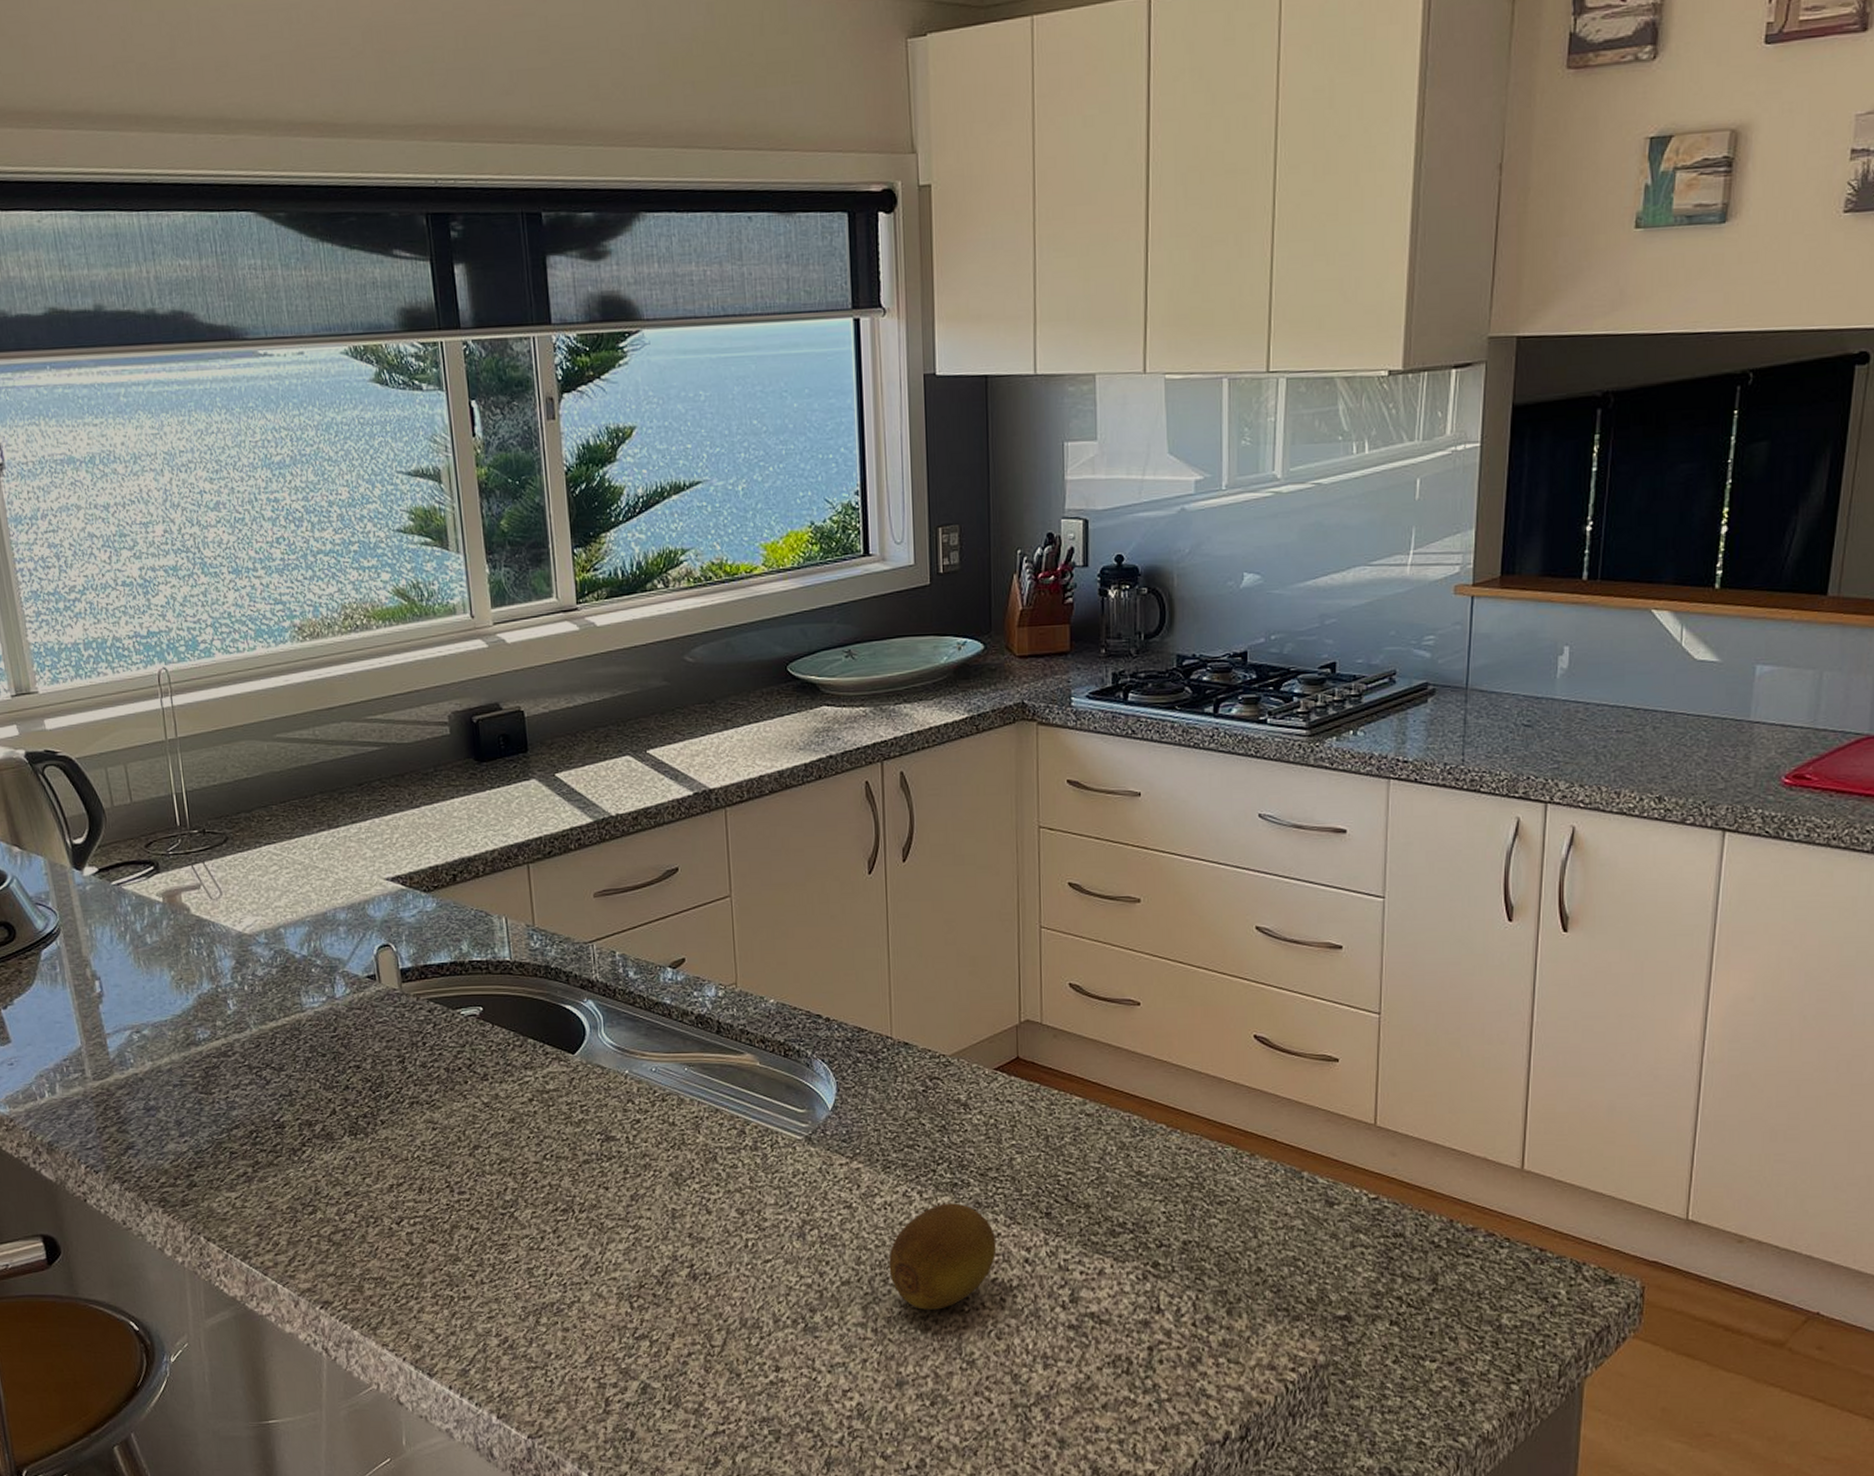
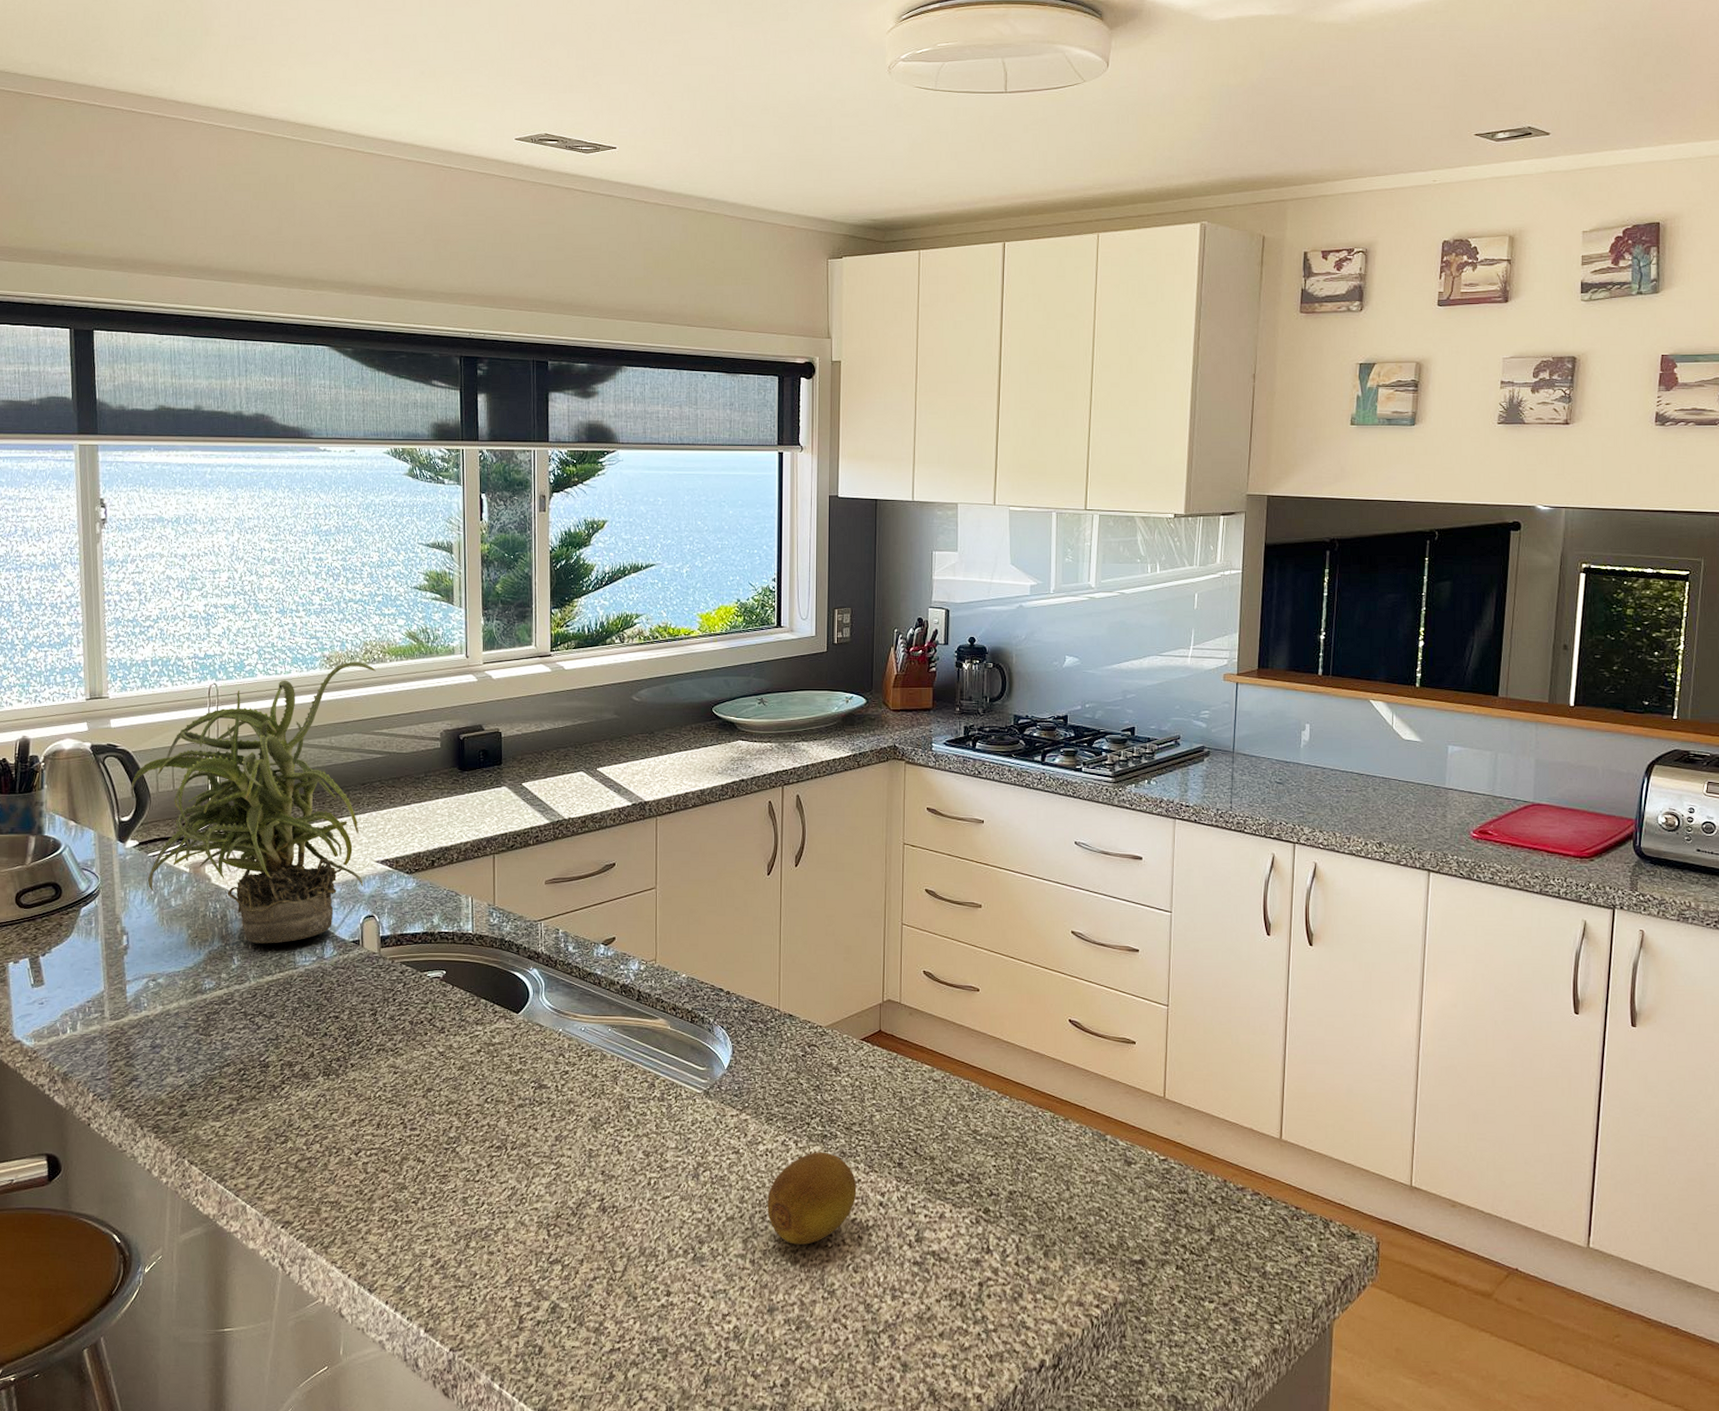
potted plant: none [79,630,373,984] -> present [131,661,376,944]

